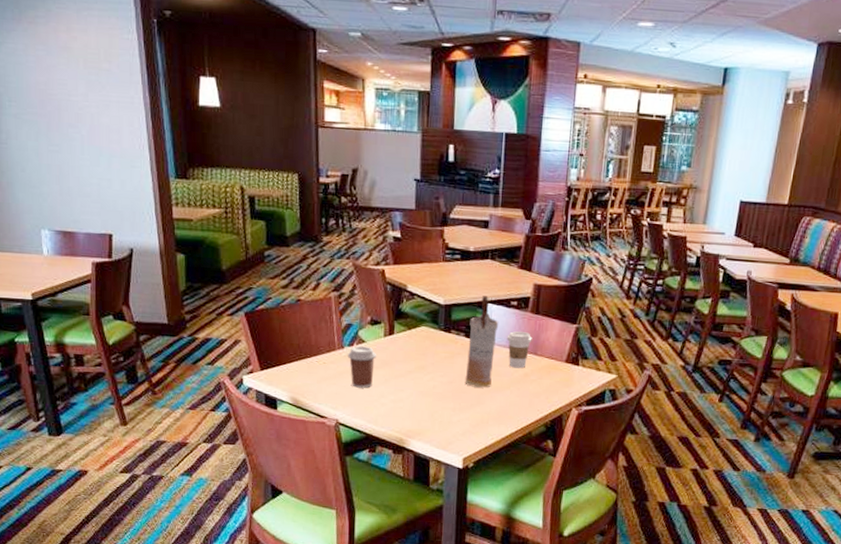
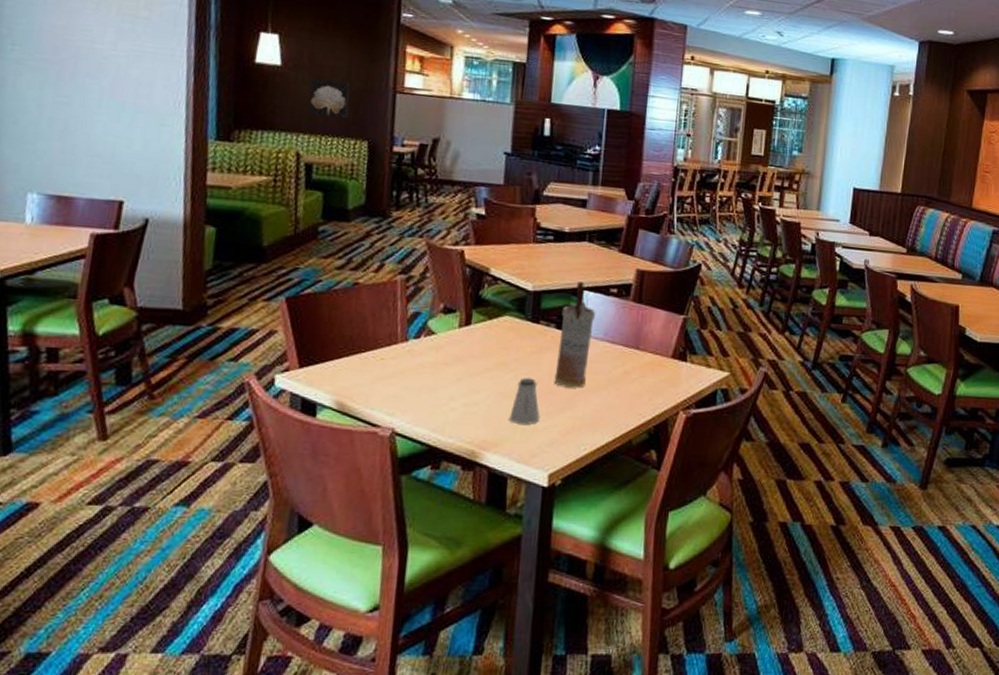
wall art: none [245,118,280,154] -> present [308,79,350,119]
coffee cup: present [347,345,376,388] -> none [411,338,448,389]
saltshaker: none [429,379,454,418] -> present [509,377,540,425]
coffee cup: present [507,331,532,369] -> none [604,322,634,365]

